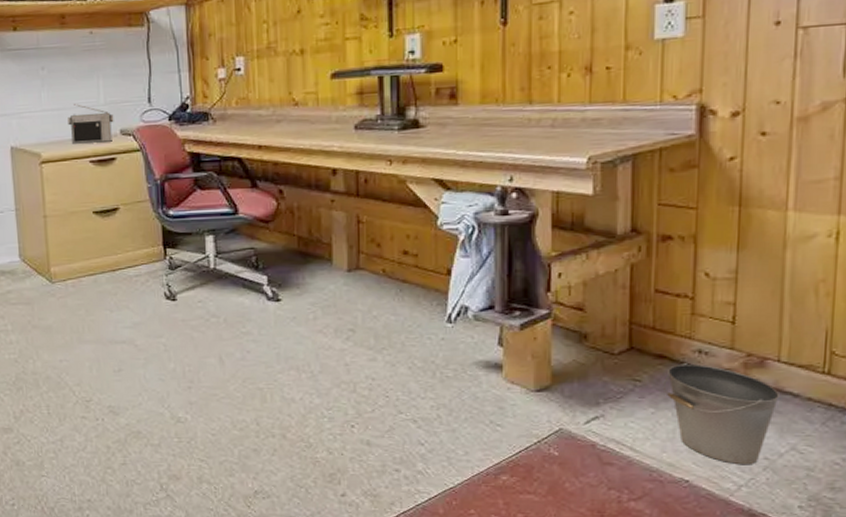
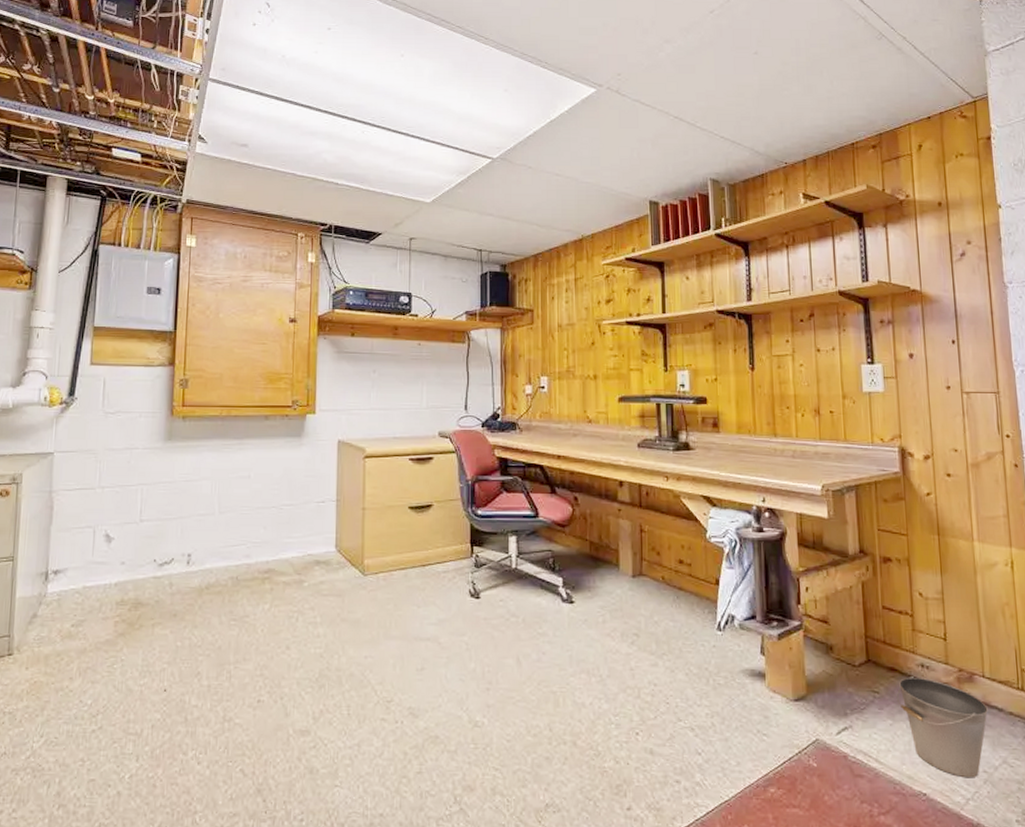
radio: present [68,104,114,144] -> none [393,406,434,442]

